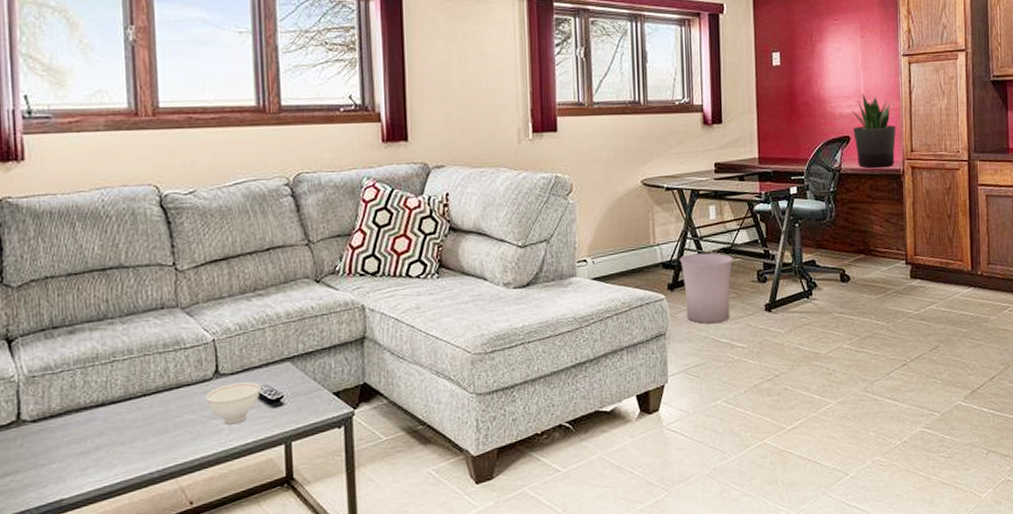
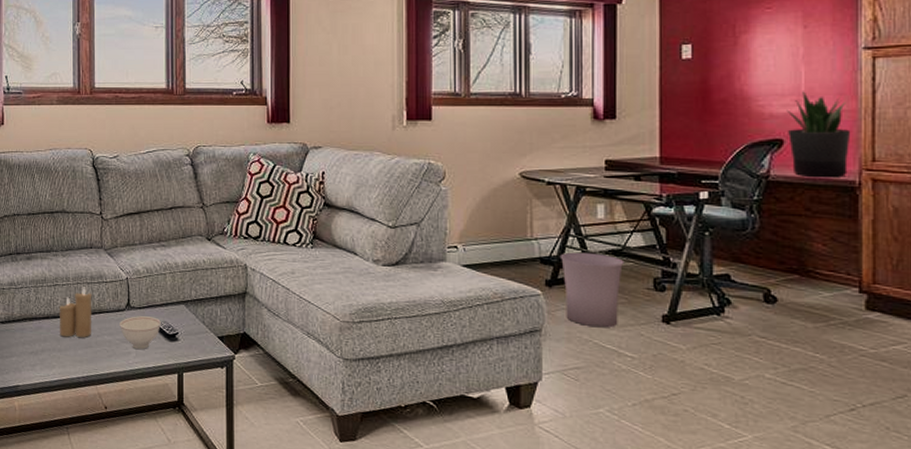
candle: none [119,358,168,426] -> present [59,287,92,337]

